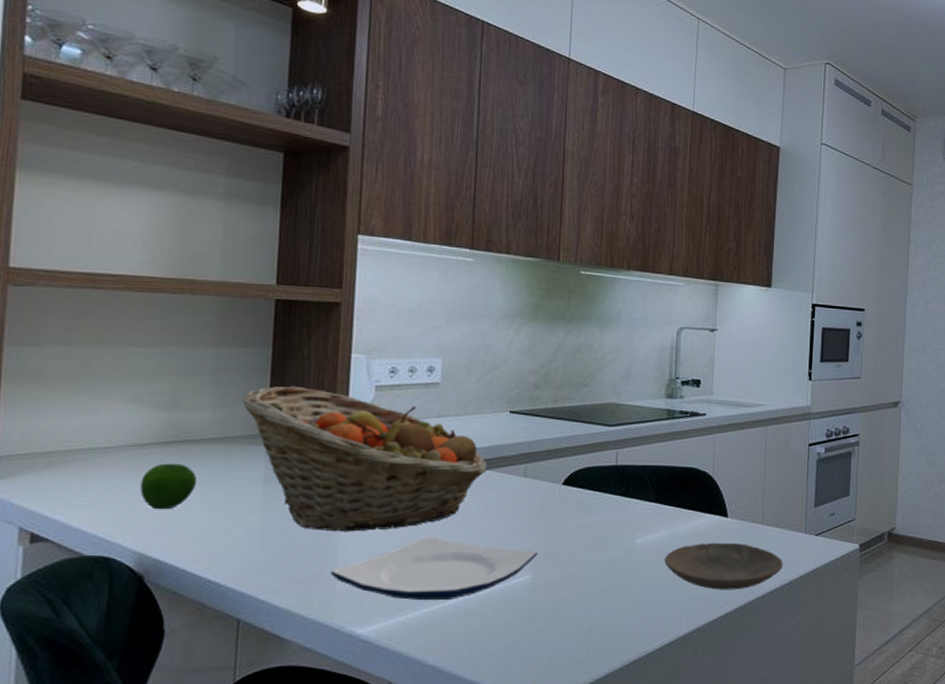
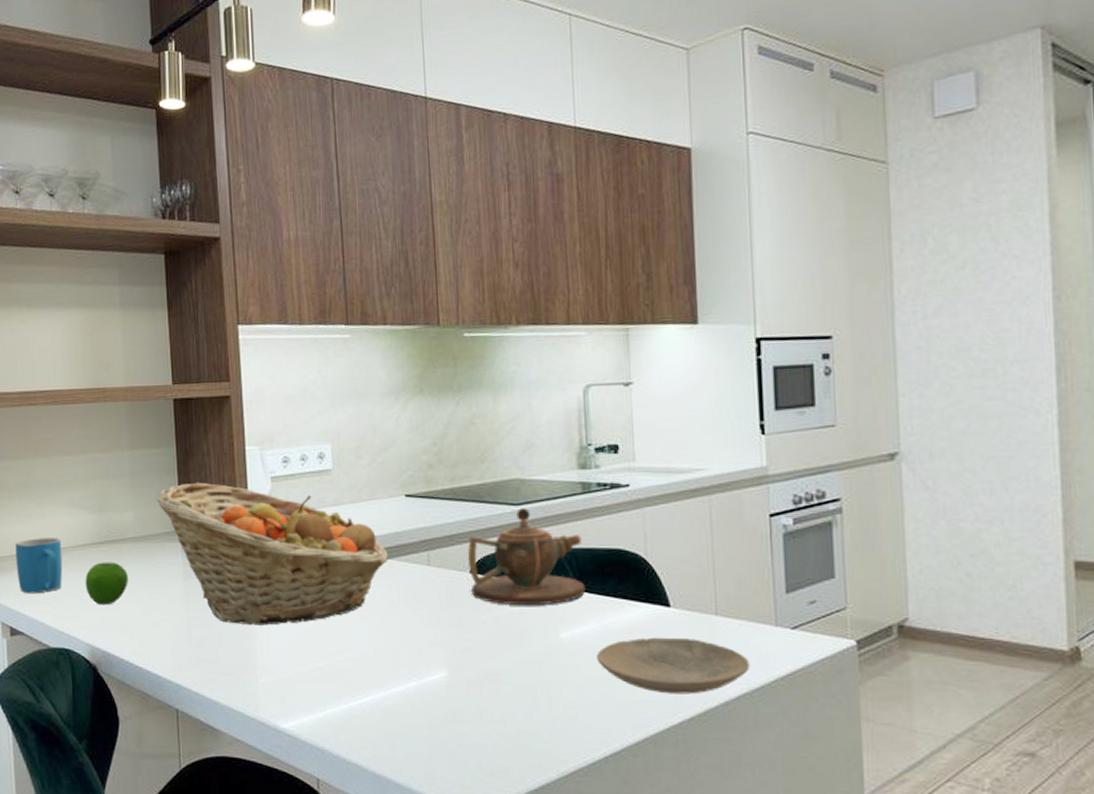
mug: none [49,434,115,496] -> present [15,538,63,594]
plate: present [330,536,538,601] -> none [251,630,452,697]
teapot: none [562,429,662,515] -> present [468,508,586,606]

